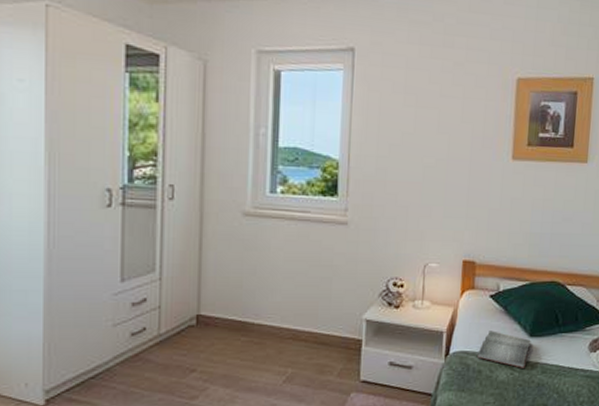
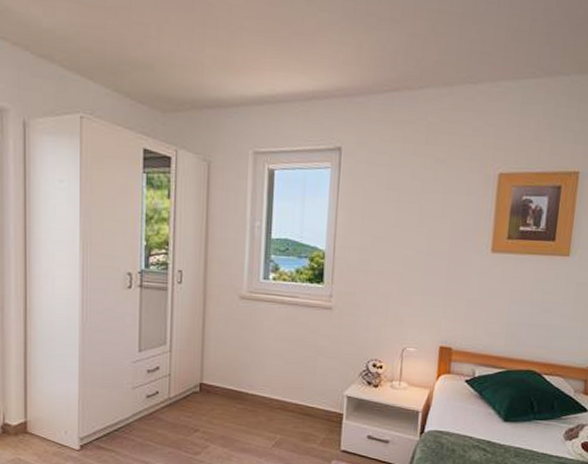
hardback book: present [477,331,531,368] -> none [451,413,505,451]

